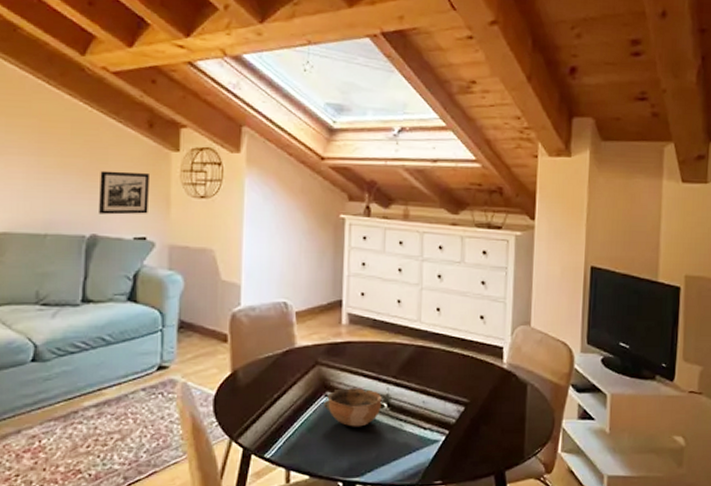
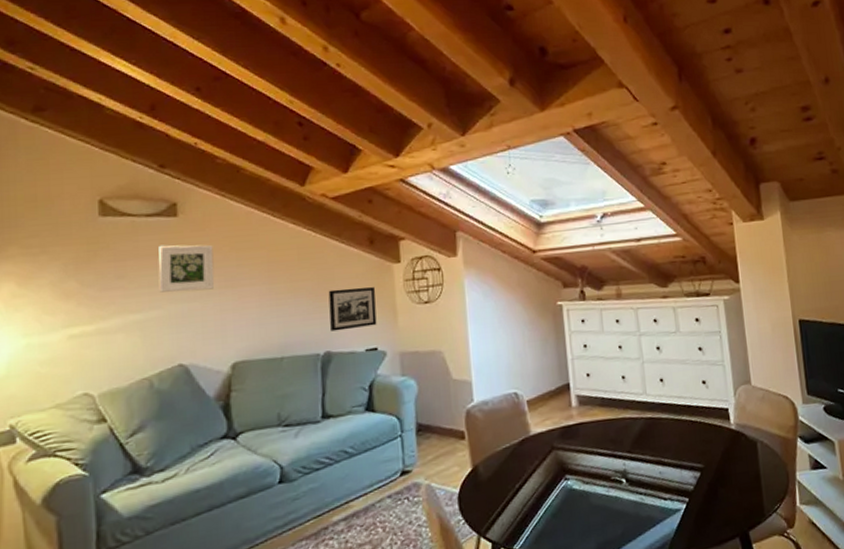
bowl: present [324,388,382,427] -> none [564,467,621,507]

